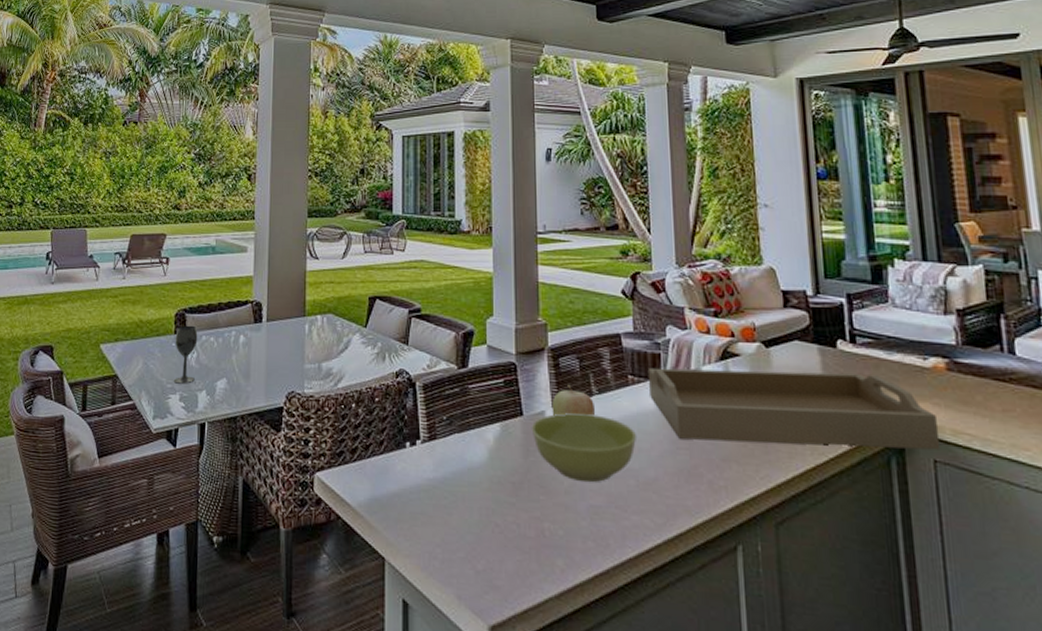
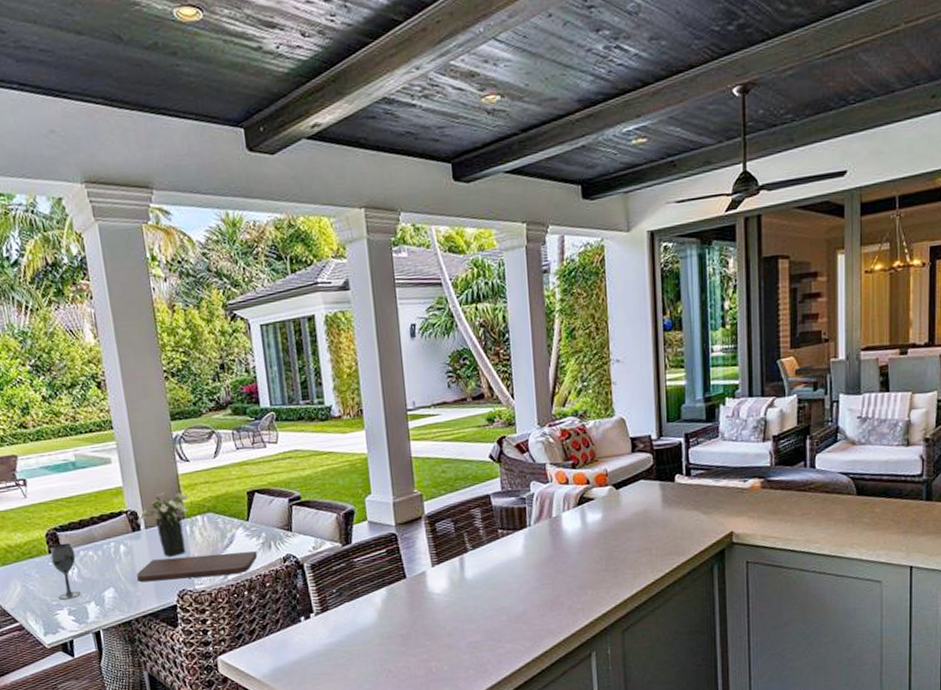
cutting board: none [250,355,371,383] -> present [137,551,258,582]
flower arrangement: none [260,285,314,355] -> present [137,489,194,557]
bowl: present [531,413,637,483] -> none [414,567,508,625]
fruit: present [551,384,596,416] -> none [431,545,471,574]
serving tray: present [647,367,941,450] -> none [515,500,752,576]

